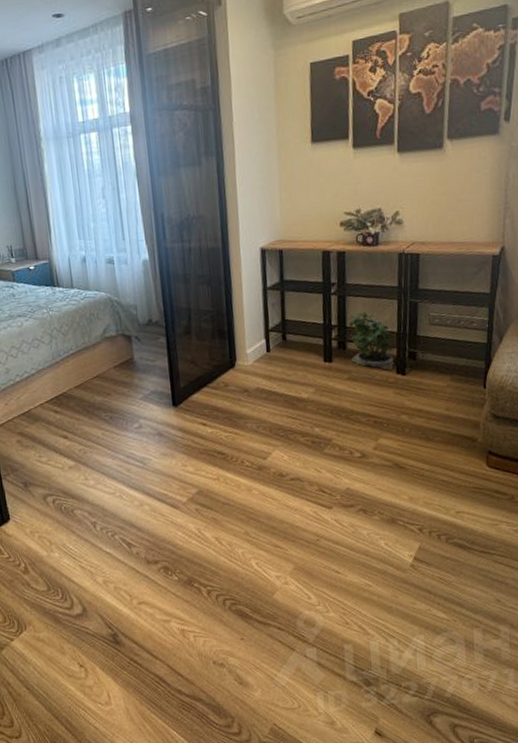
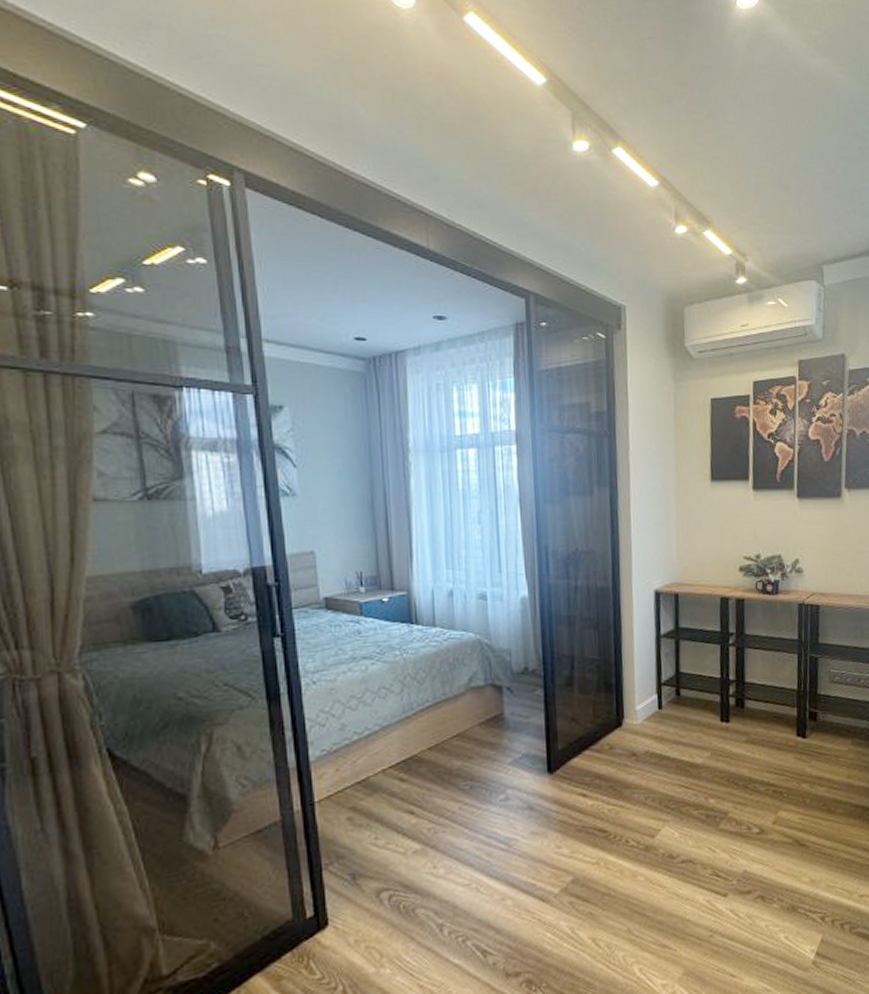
potted plant: present [348,312,395,370] -> none [747,666,795,732]

